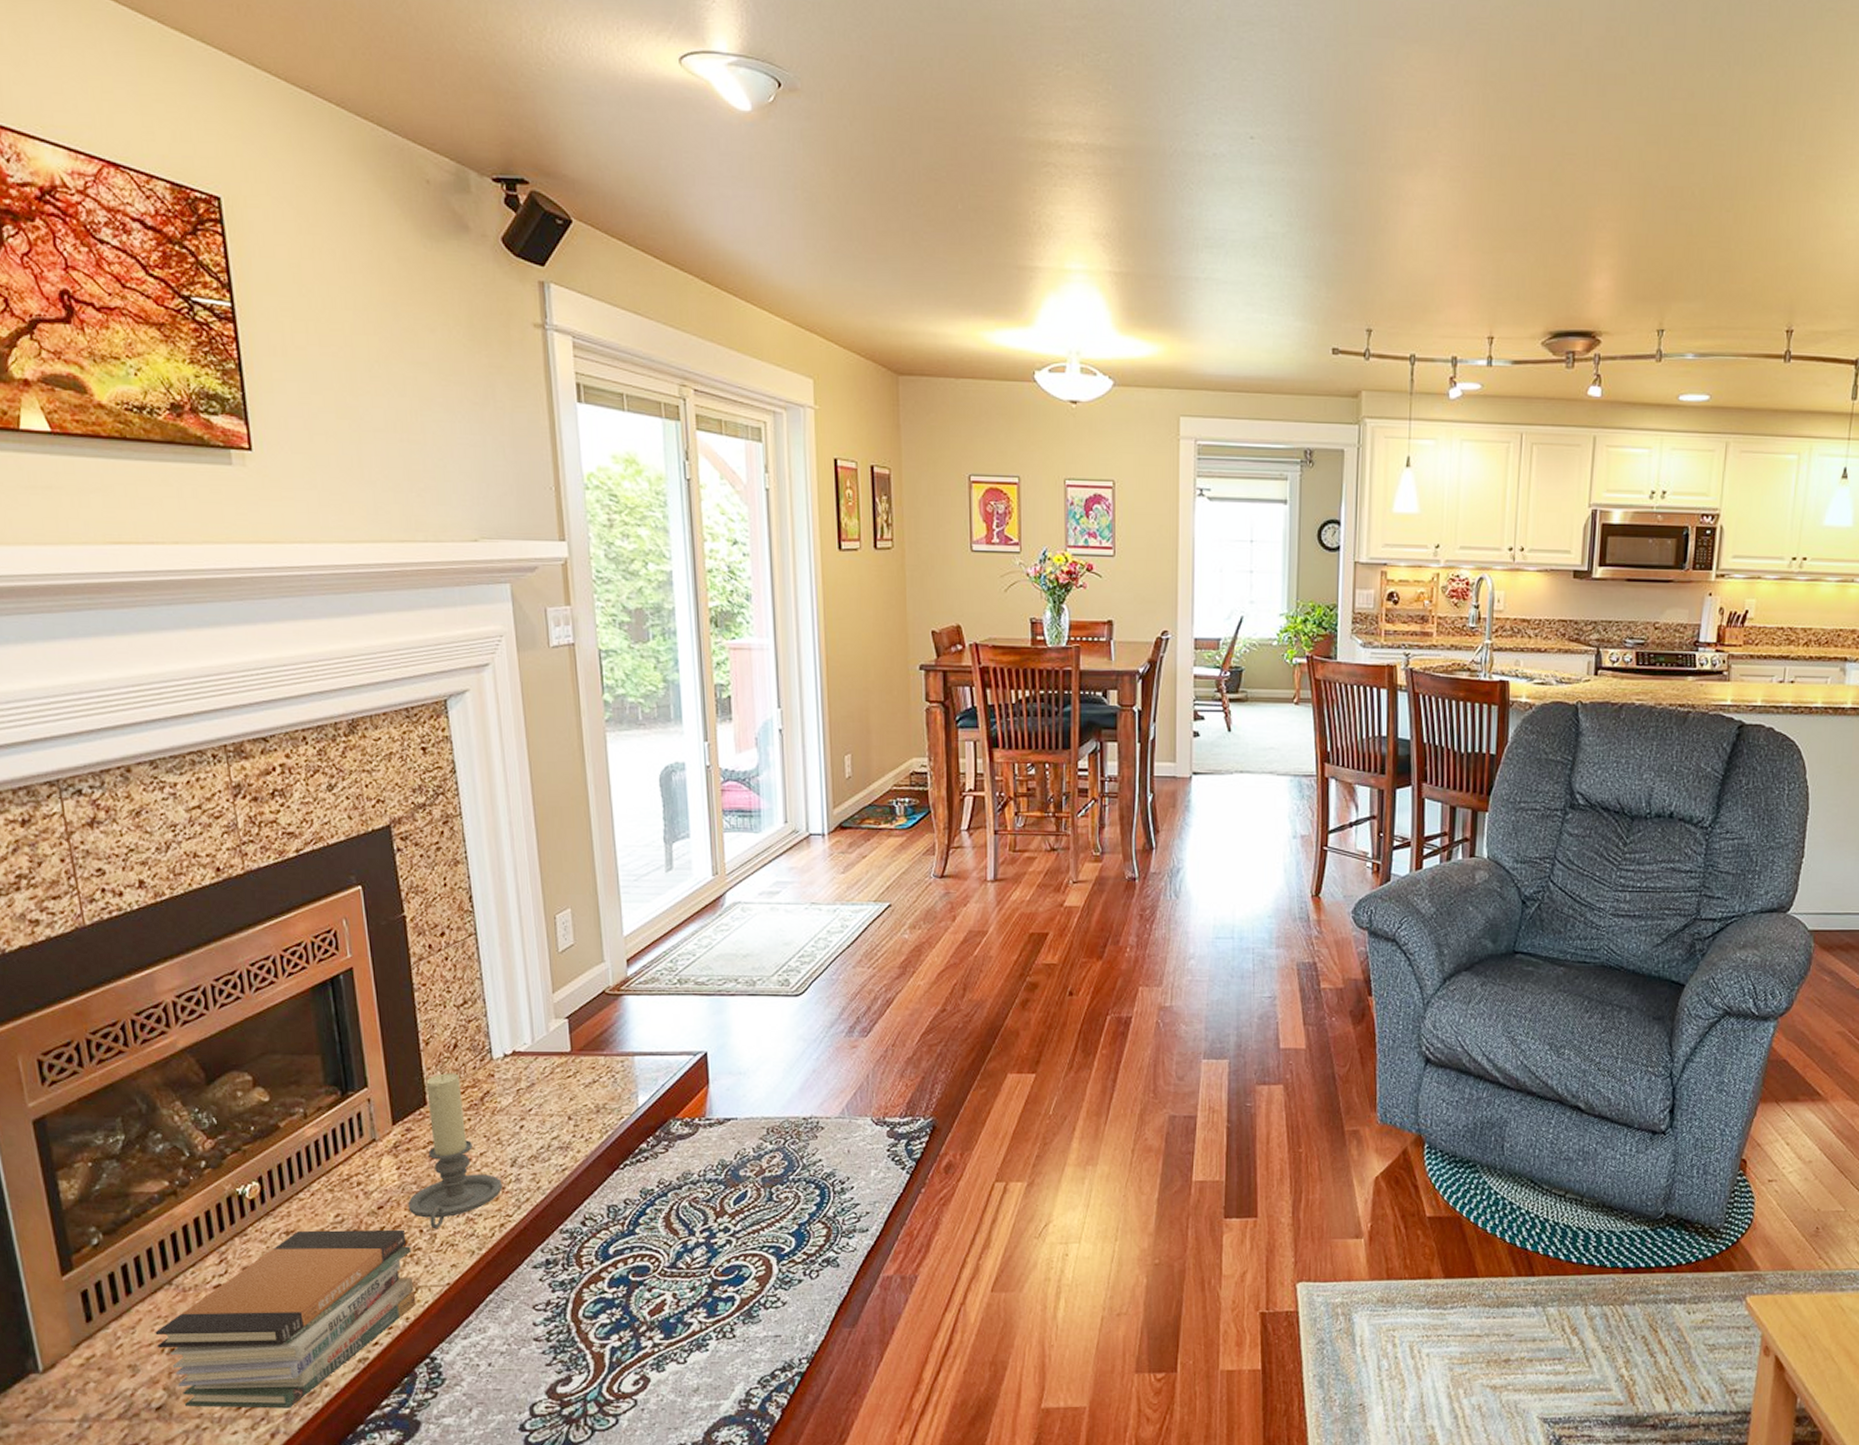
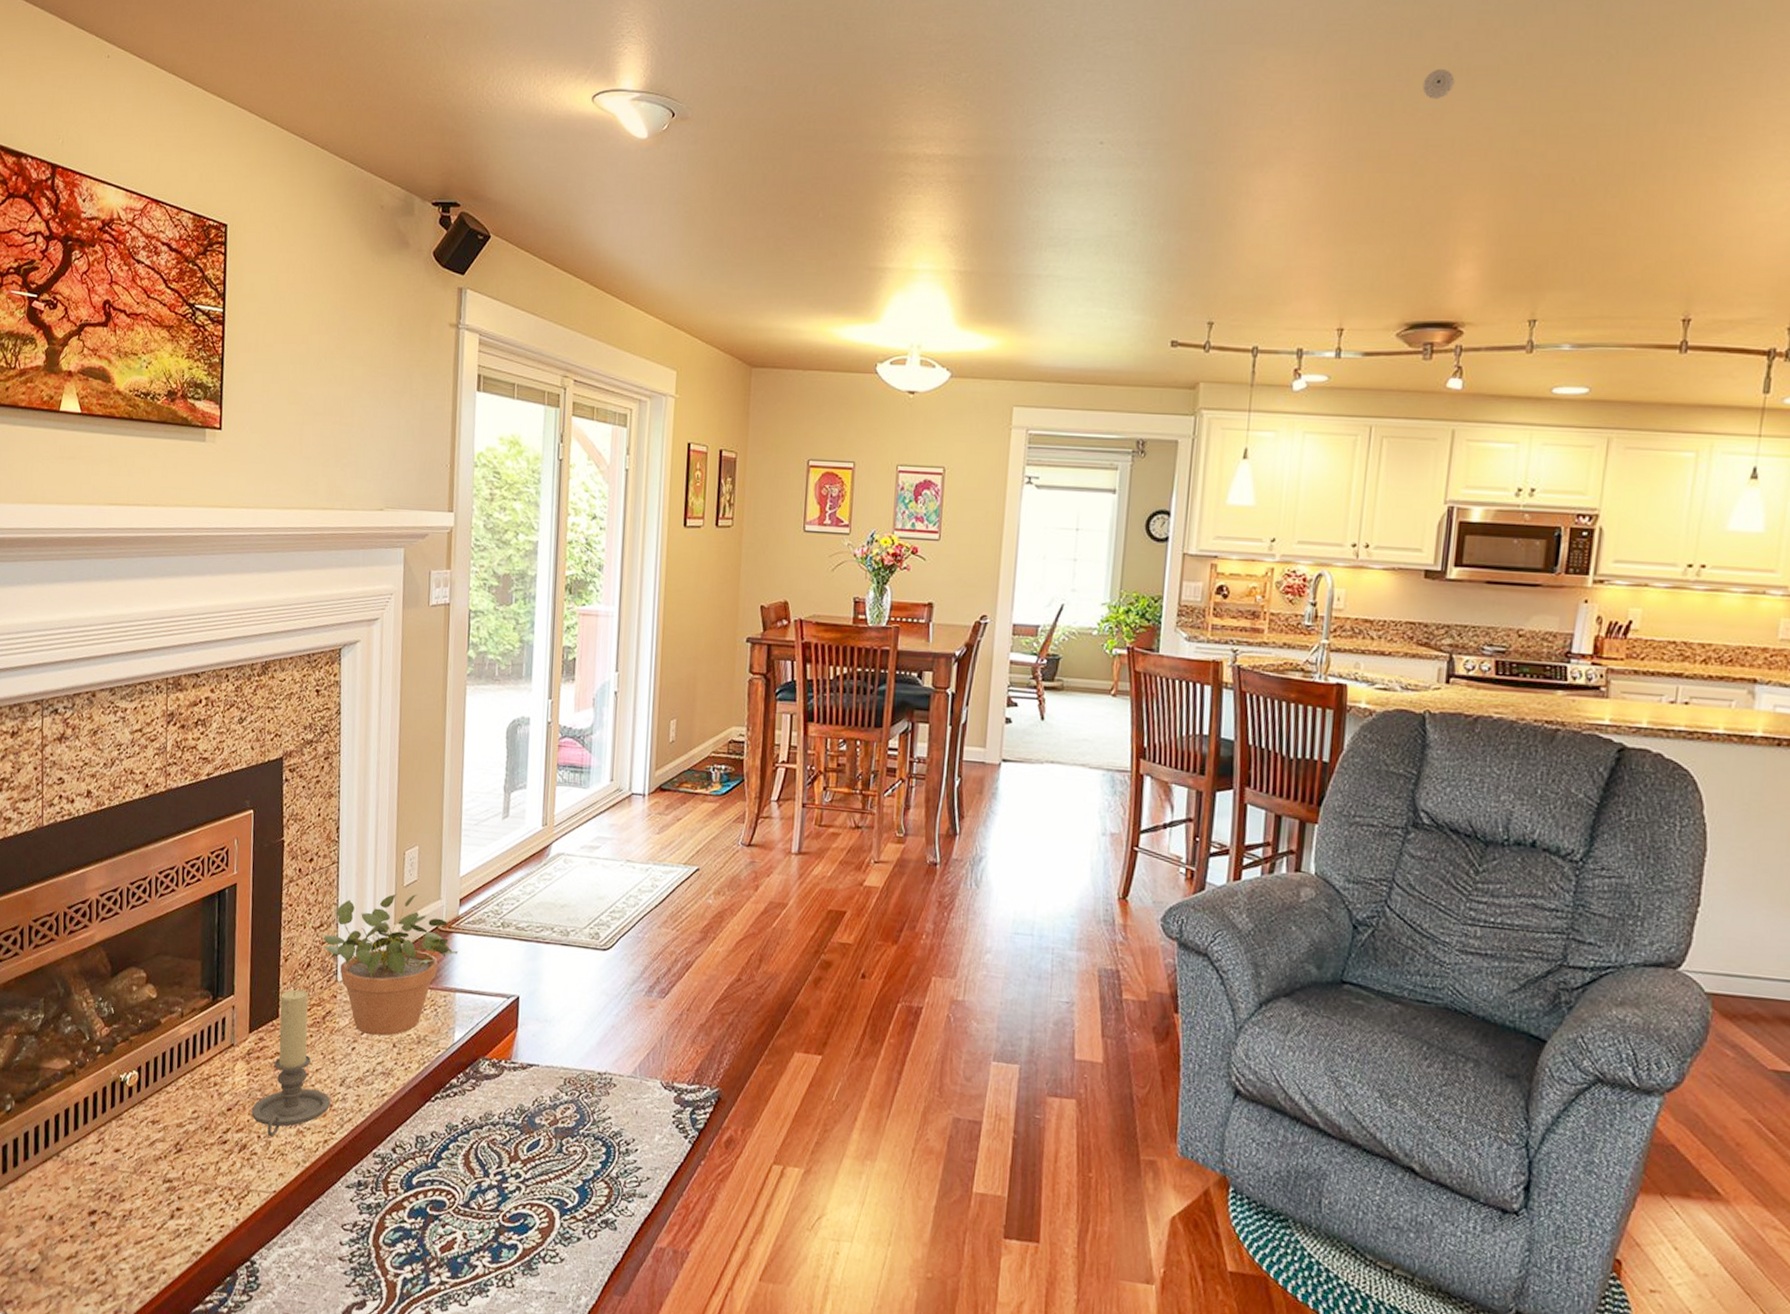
book stack: present [155,1229,417,1409] -> none [40,1122,249,1290]
potted plant: none [469,960,632,1110] -> present [323,894,459,1036]
smoke detector: none [1558,74,1587,107] -> present [1422,68,1455,100]

